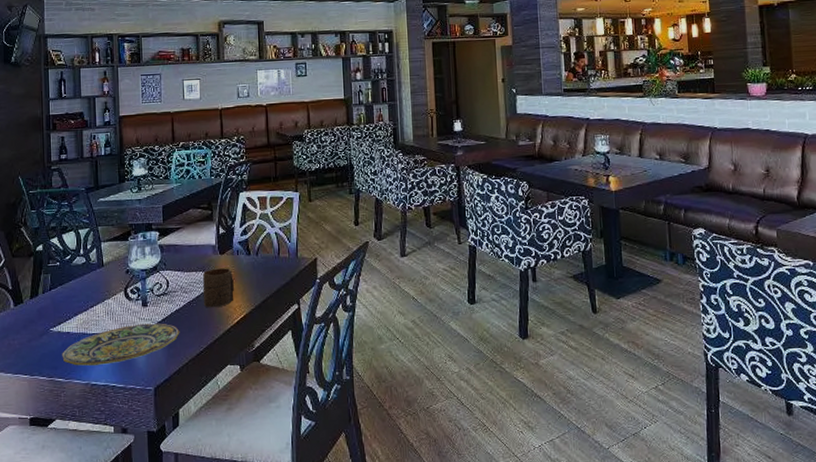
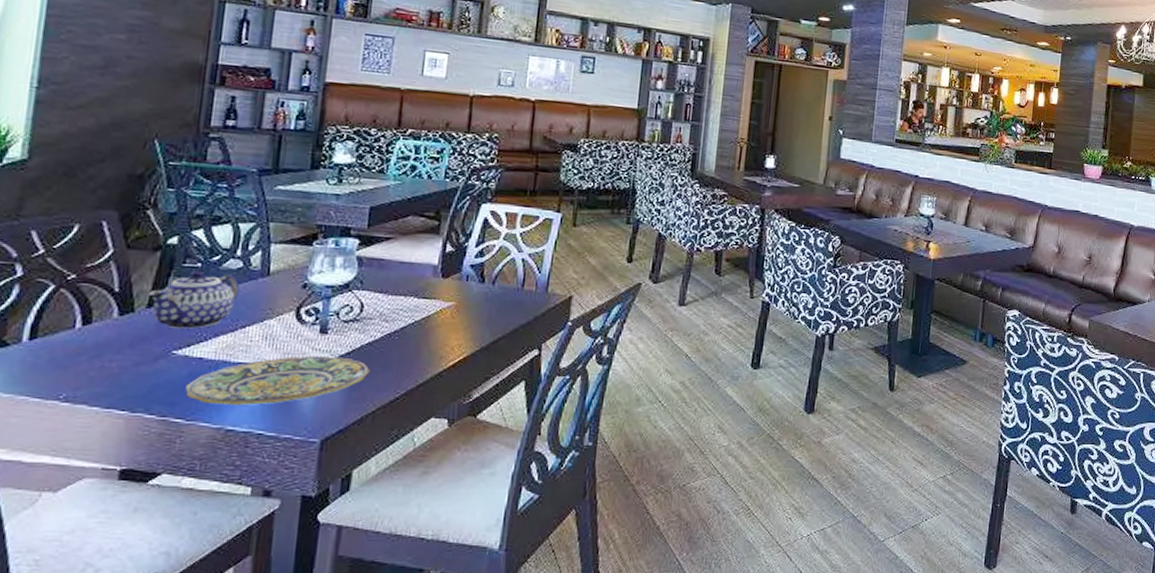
teapot: none [29,267,86,312] -> present [147,270,240,329]
cup: present [202,268,234,308] -> none [408,295,457,344]

